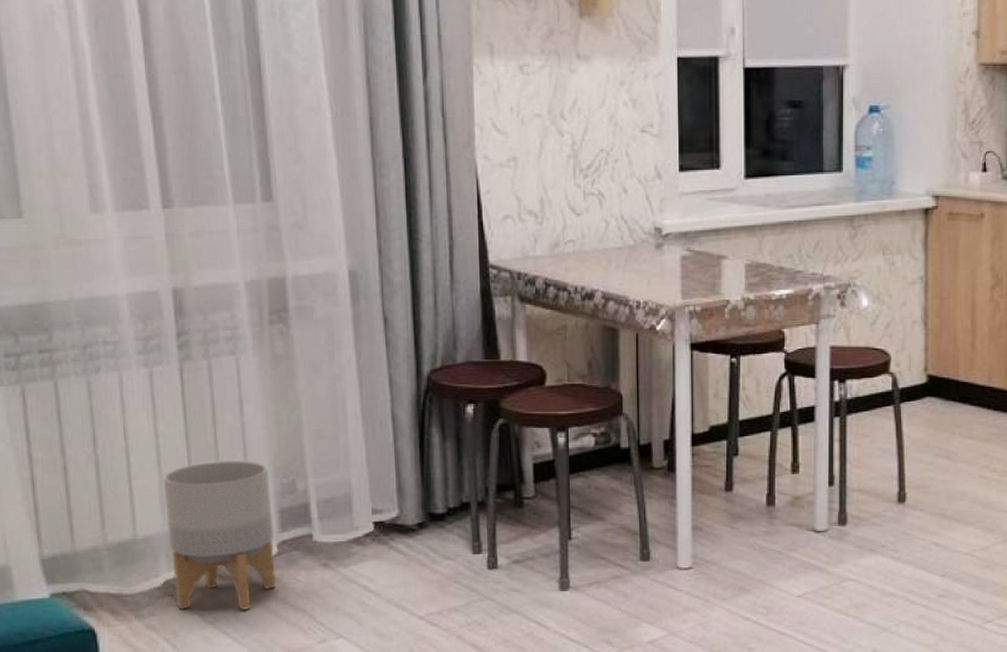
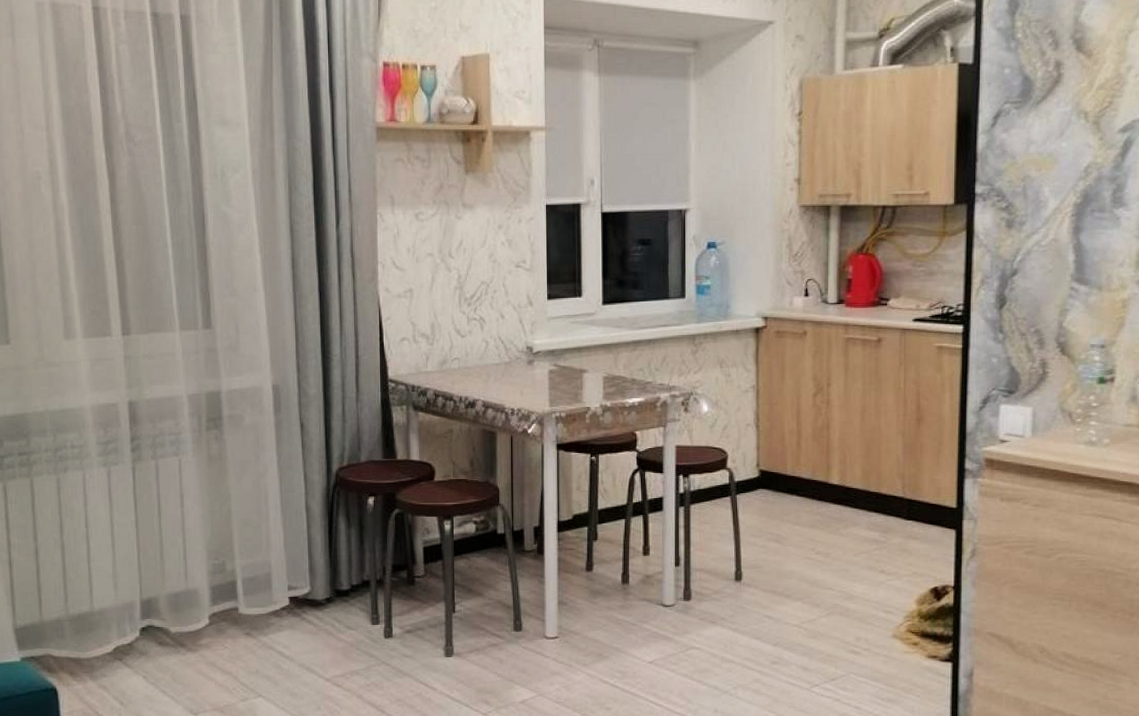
planter: present [162,459,277,610] -> none [116,544,207,672]

